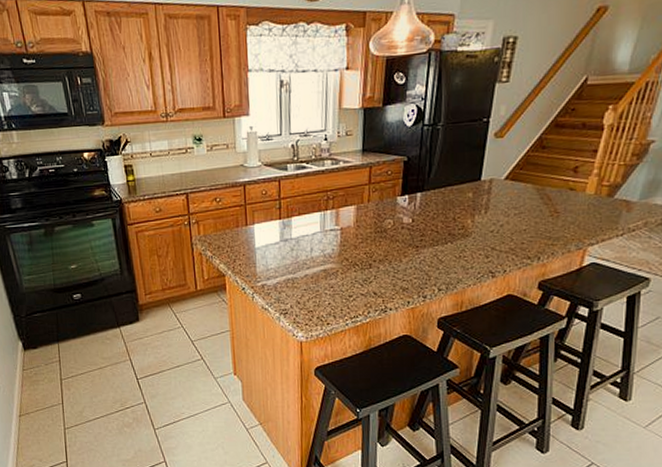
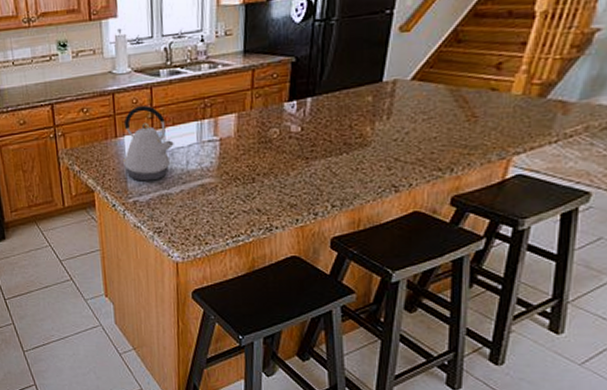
kettle: none [253,197,300,267] -> present [123,106,174,181]

